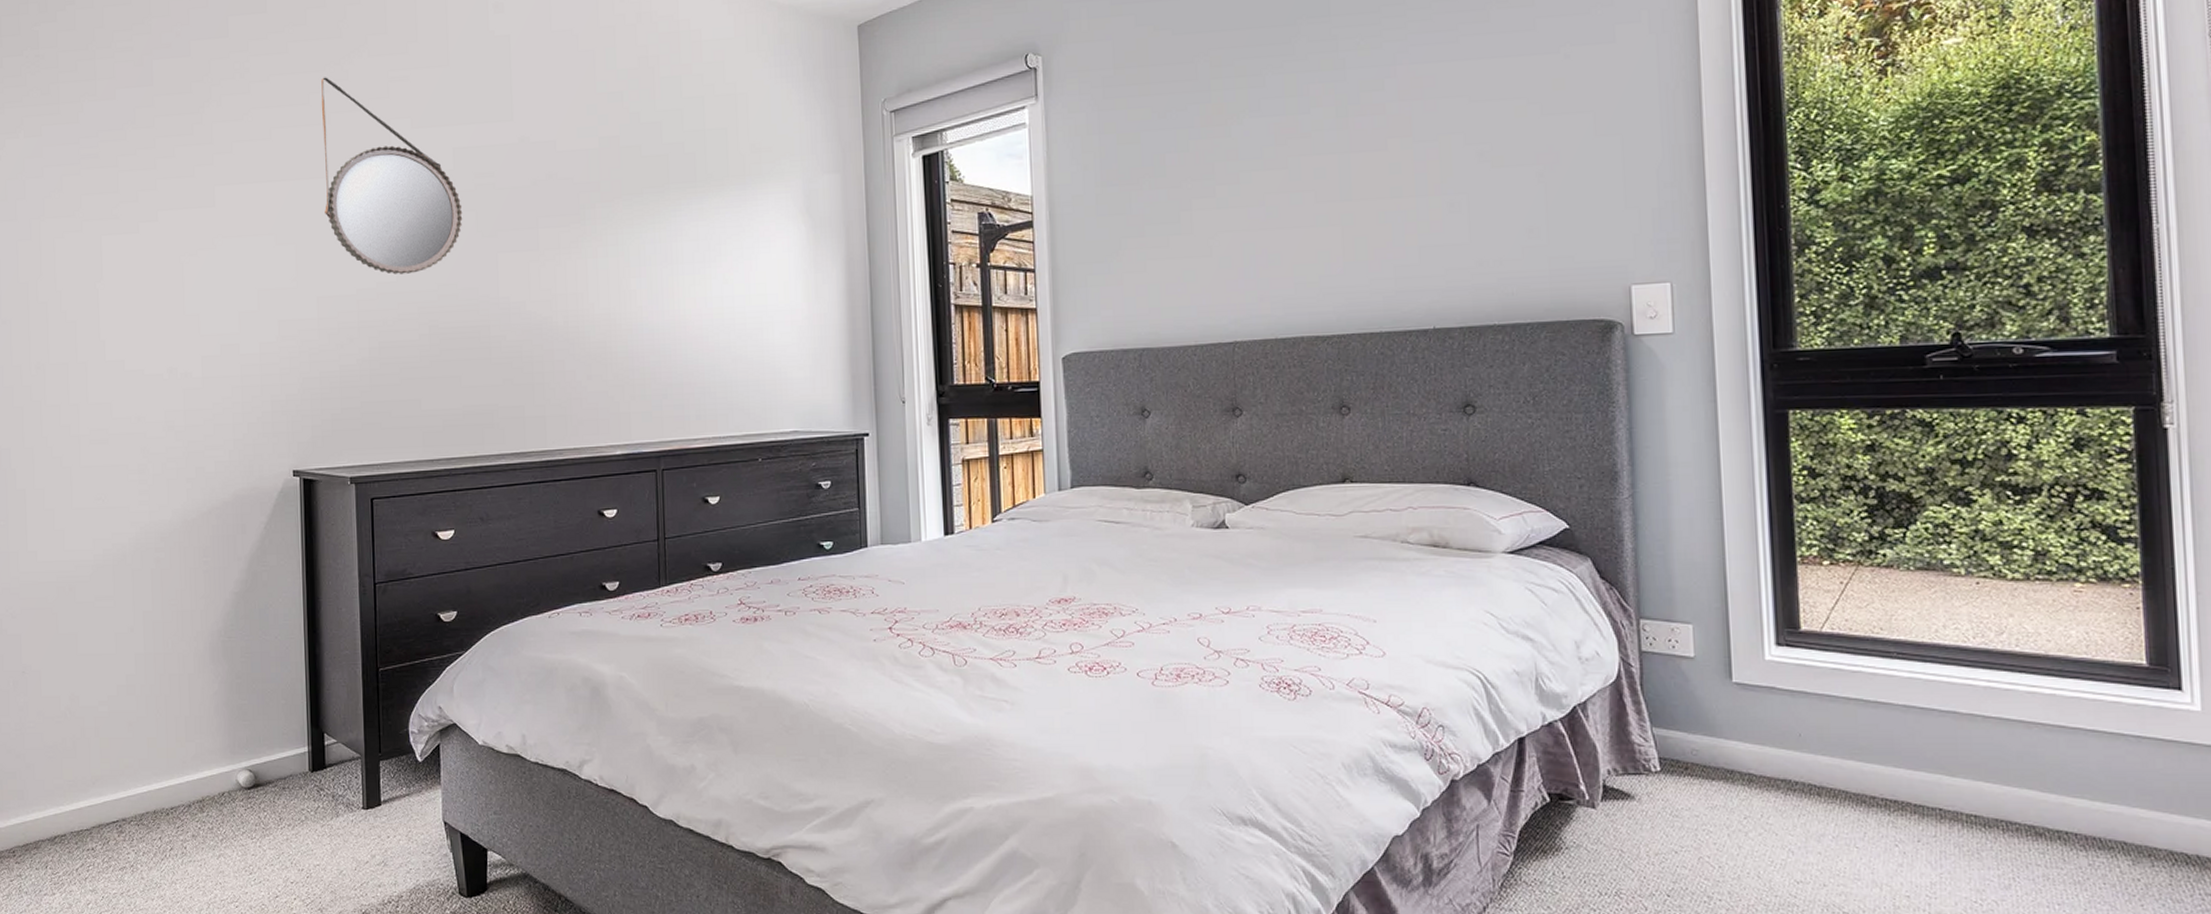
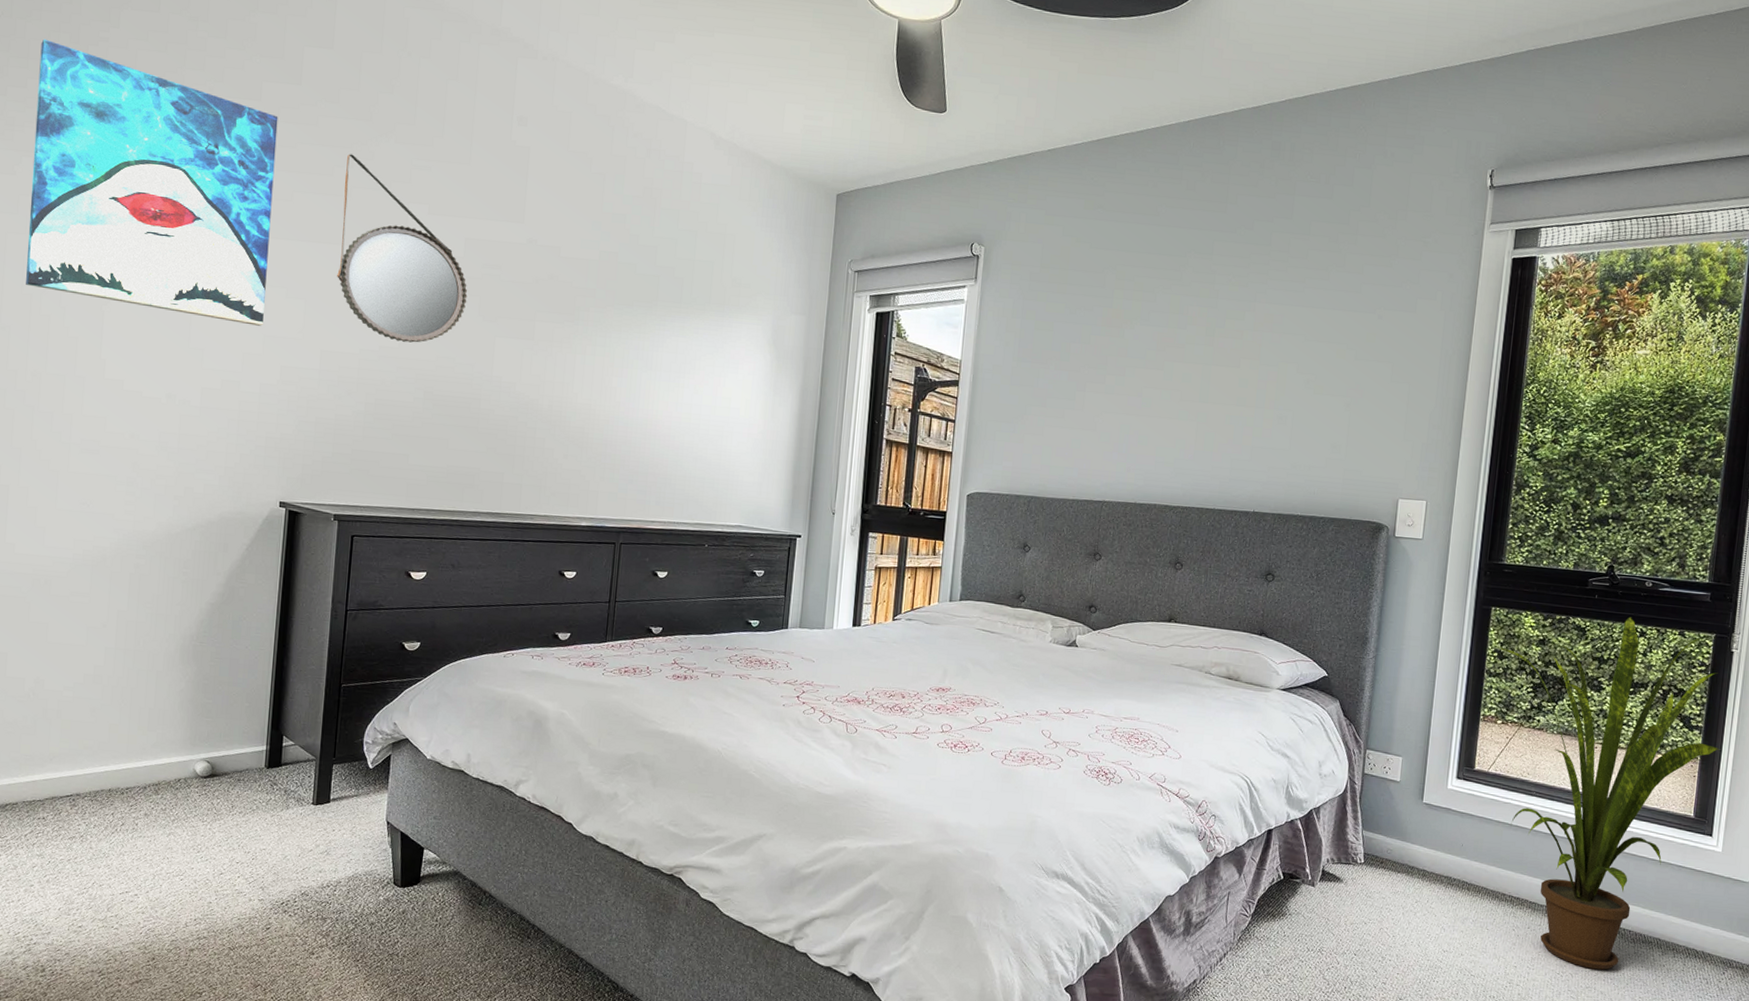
wall art: none [12,13,256,281] -> present [26,39,278,326]
house plant: none [1807,398,2170,892] -> present [1498,617,1719,970]

